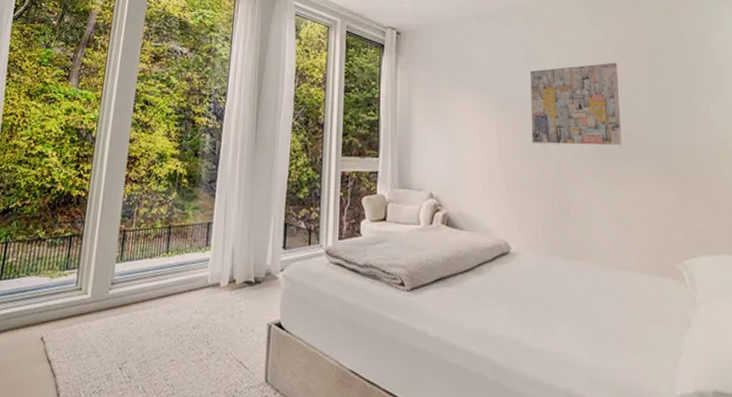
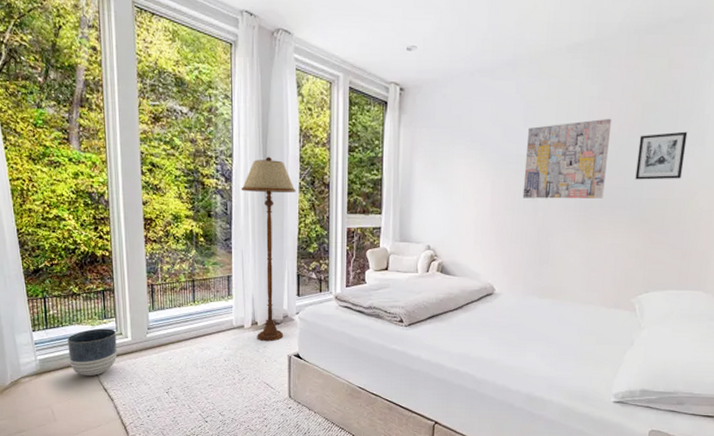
planter: none [16,281,76,343] -> present [67,328,117,376]
floor lamp: none [231,95,288,305] -> present [241,156,296,342]
wall art: none [650,76,706,126] -> present [635,131,688,180]

